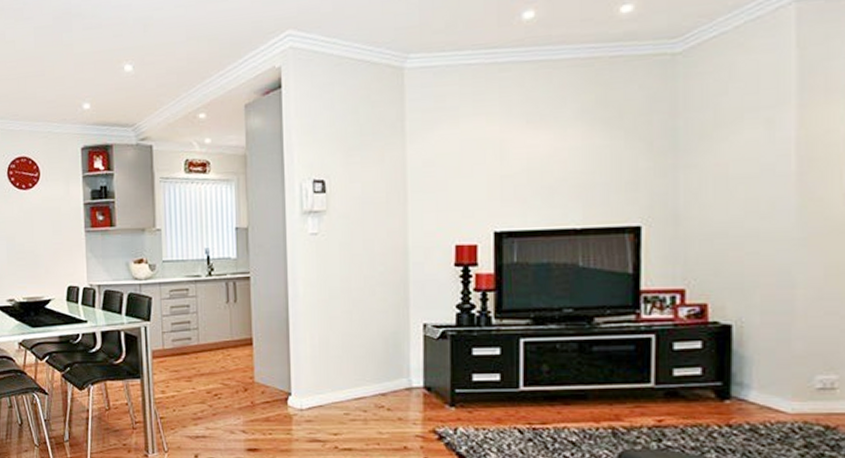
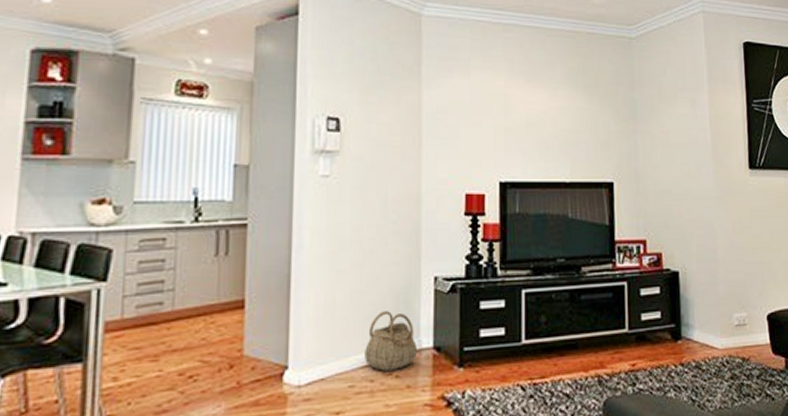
basket: none [357,353,409,404] -> present [364,311,418,371]

